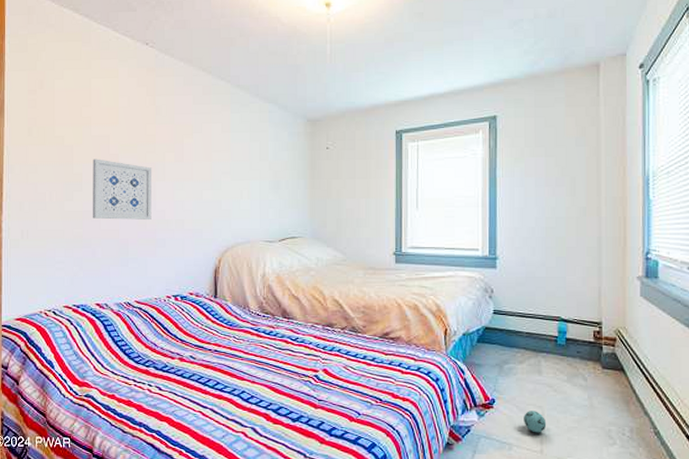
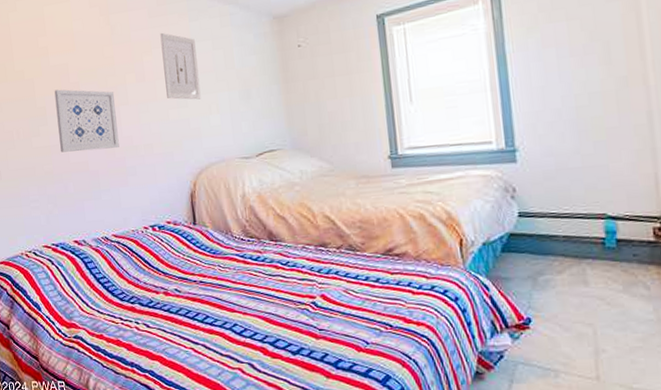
wall art: none [202,119,234,184] -> present [160,32,201,100]
ball: present [524,411,547,433] -> none [570,329,601,356]

